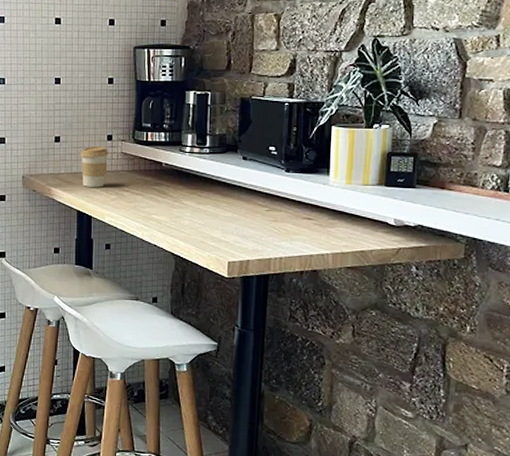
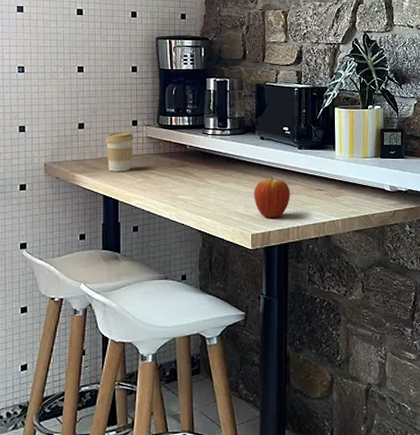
fruit: none [232,201,274,245] -> present [254,176,290,218]

